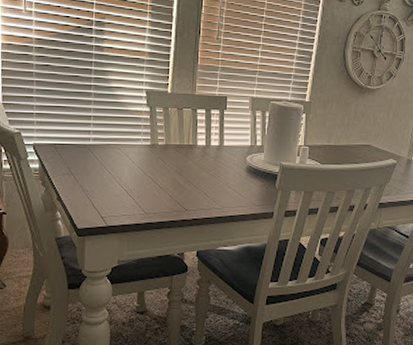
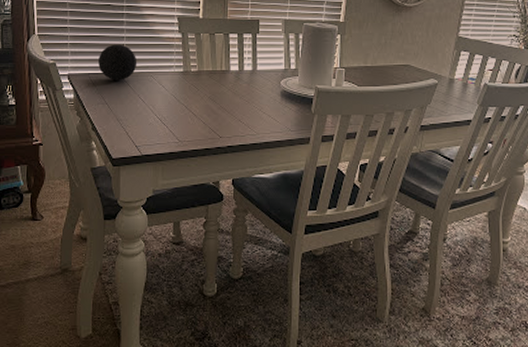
decorative ball: none [65,115,105,152] -> present [98,44,137,80]

